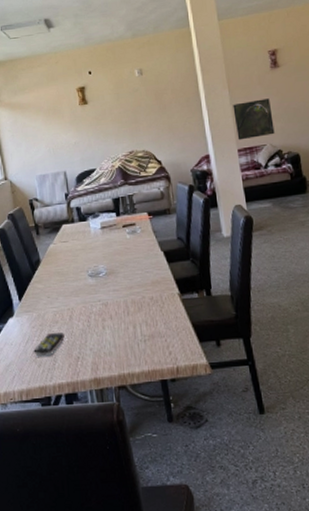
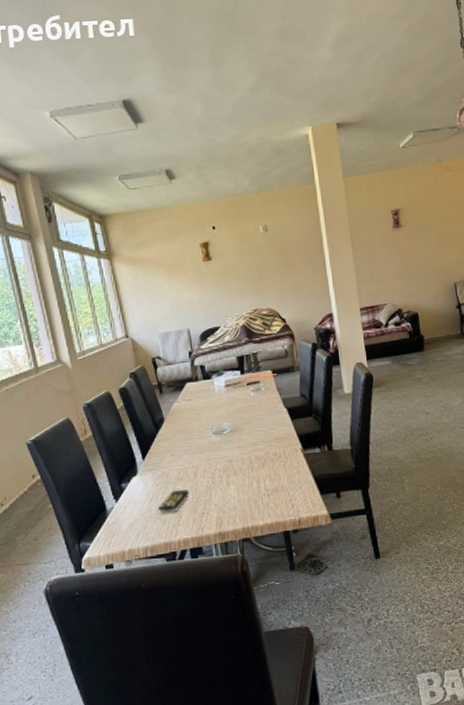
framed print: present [232,98,275,140] -> none [356,258,396,299]

